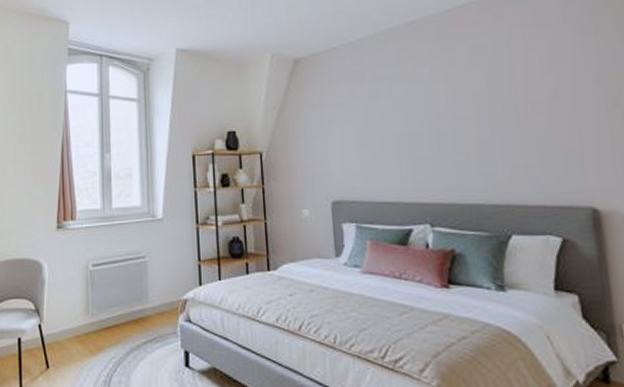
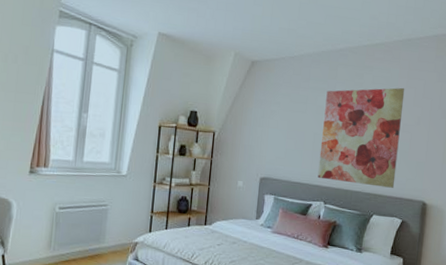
wall art: none [404,53,538,194] -> present [317,87,405,188]

